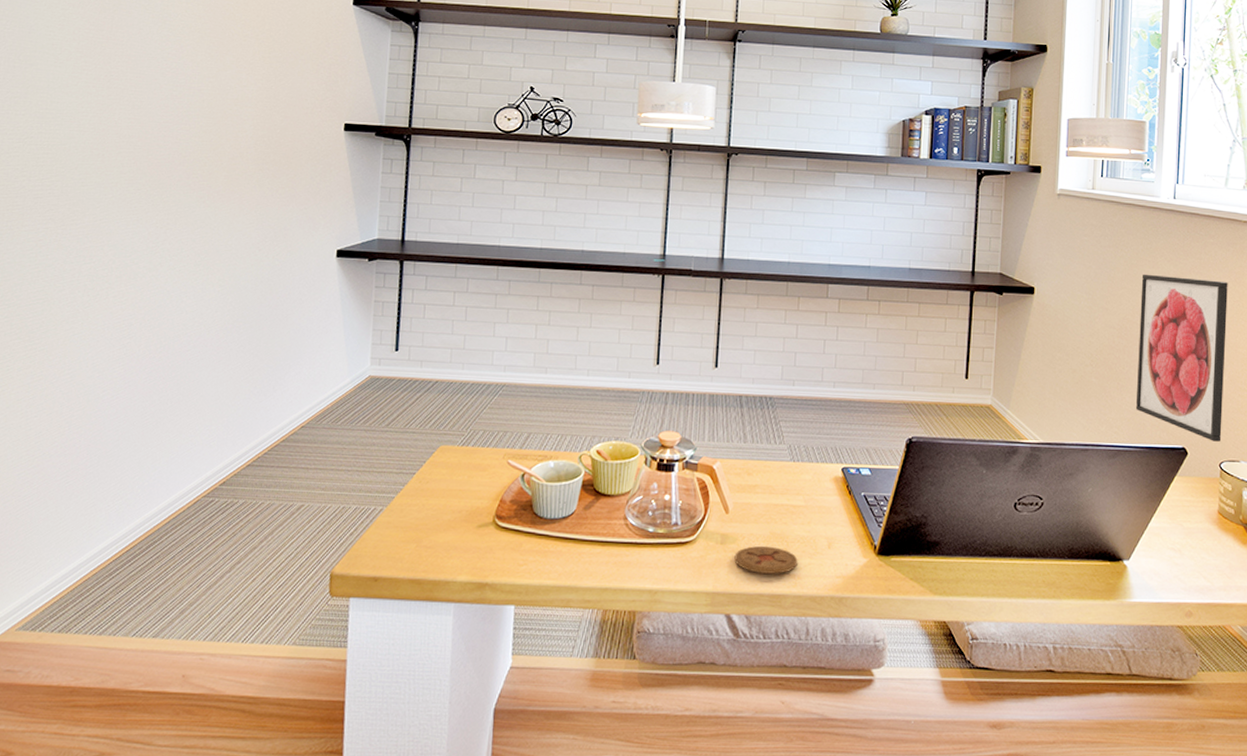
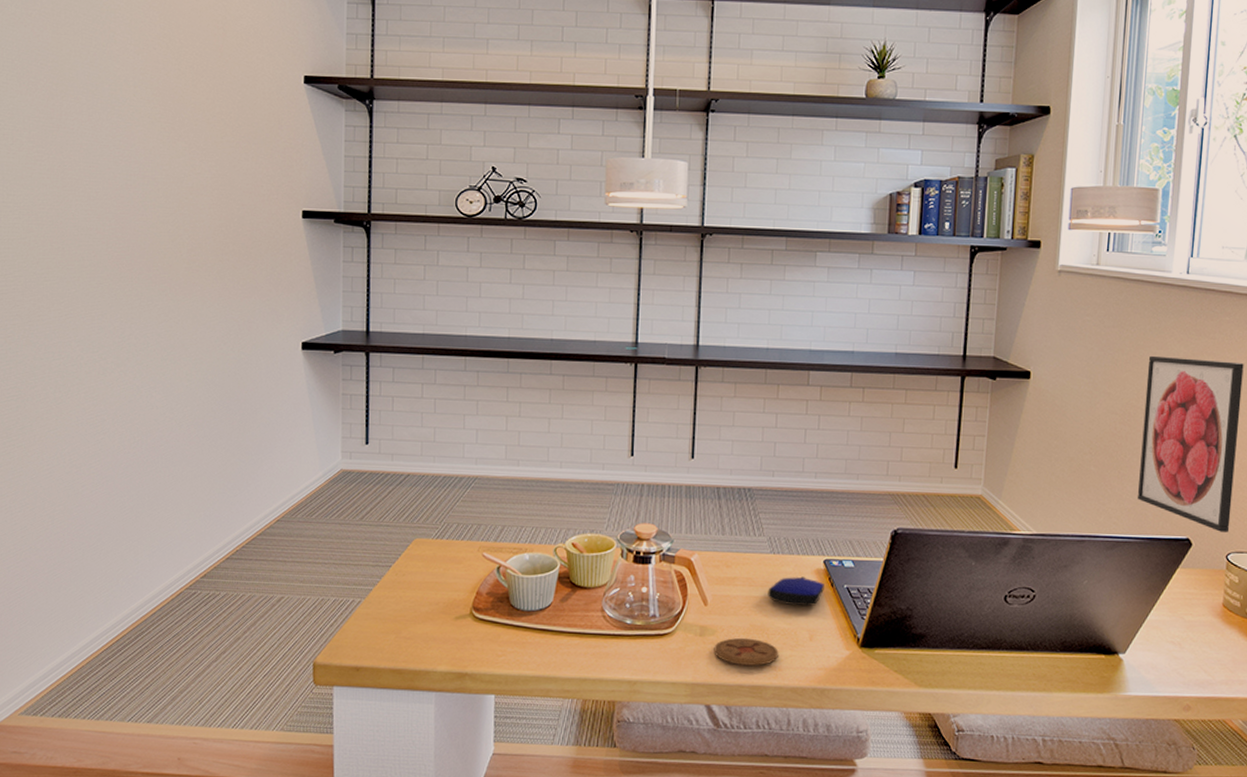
computer mouse: none [787,484,842,514] -> present [767,576,824,607]

